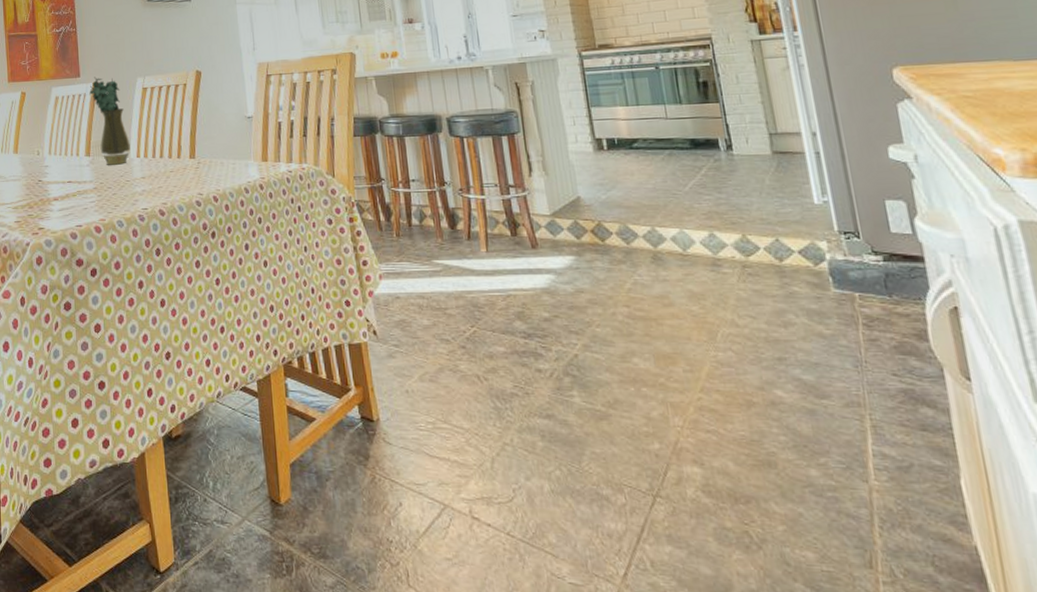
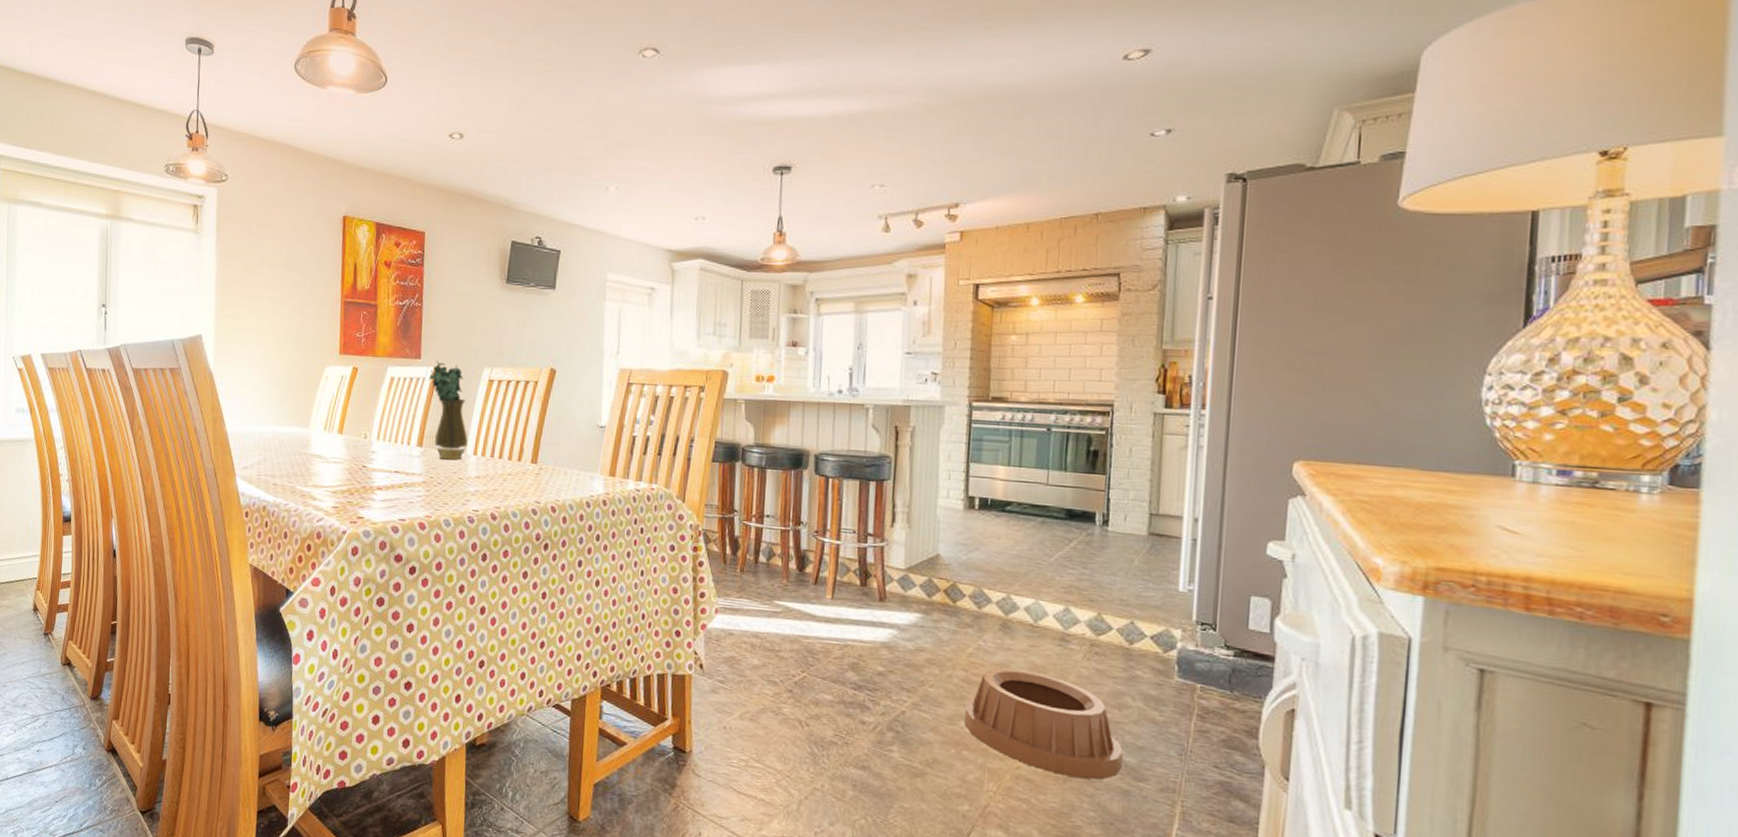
pet bowl: none [634,299,802,403] -> present [965,667,1123,780]

